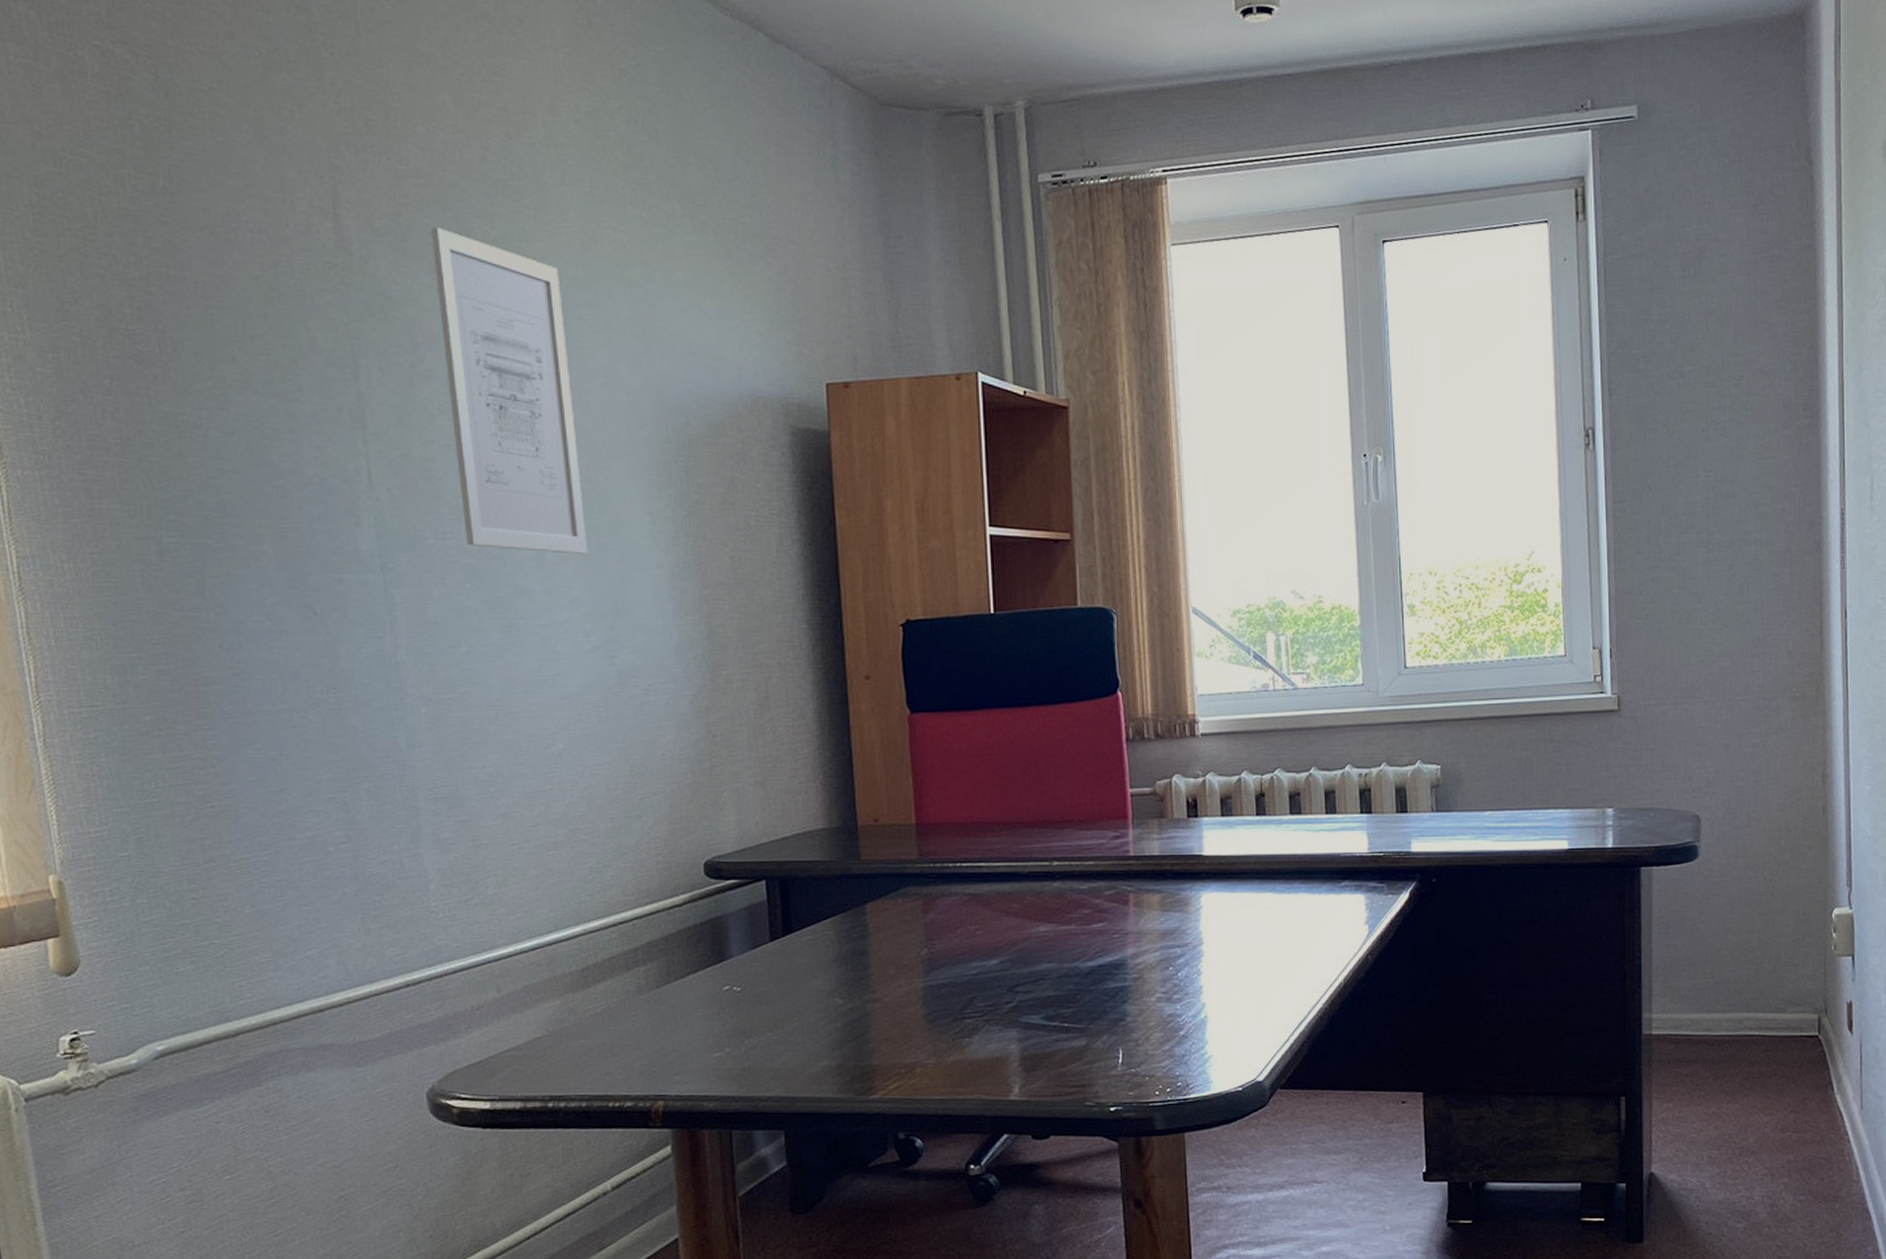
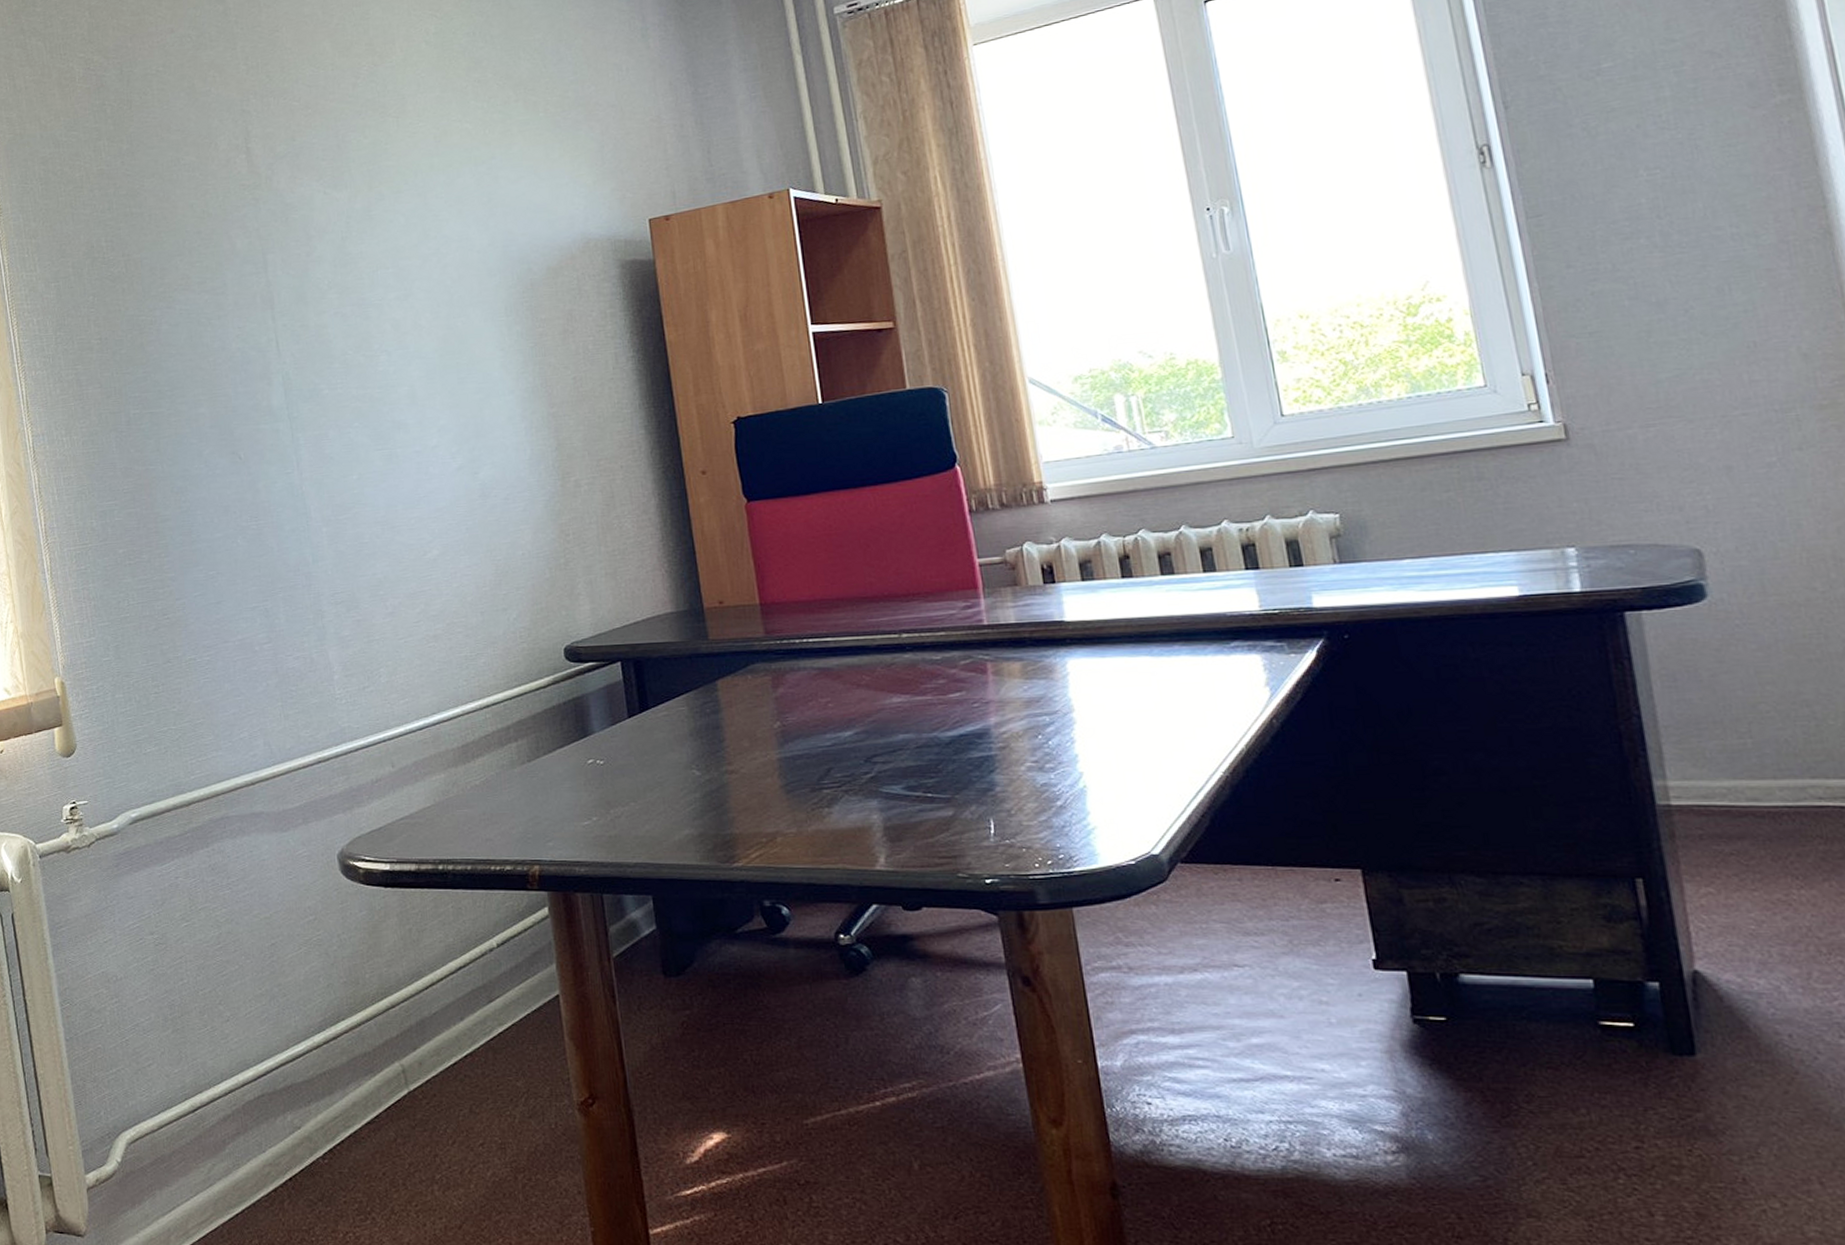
wall art: present [431,226,588,554] -> none [318,143,452,392]

